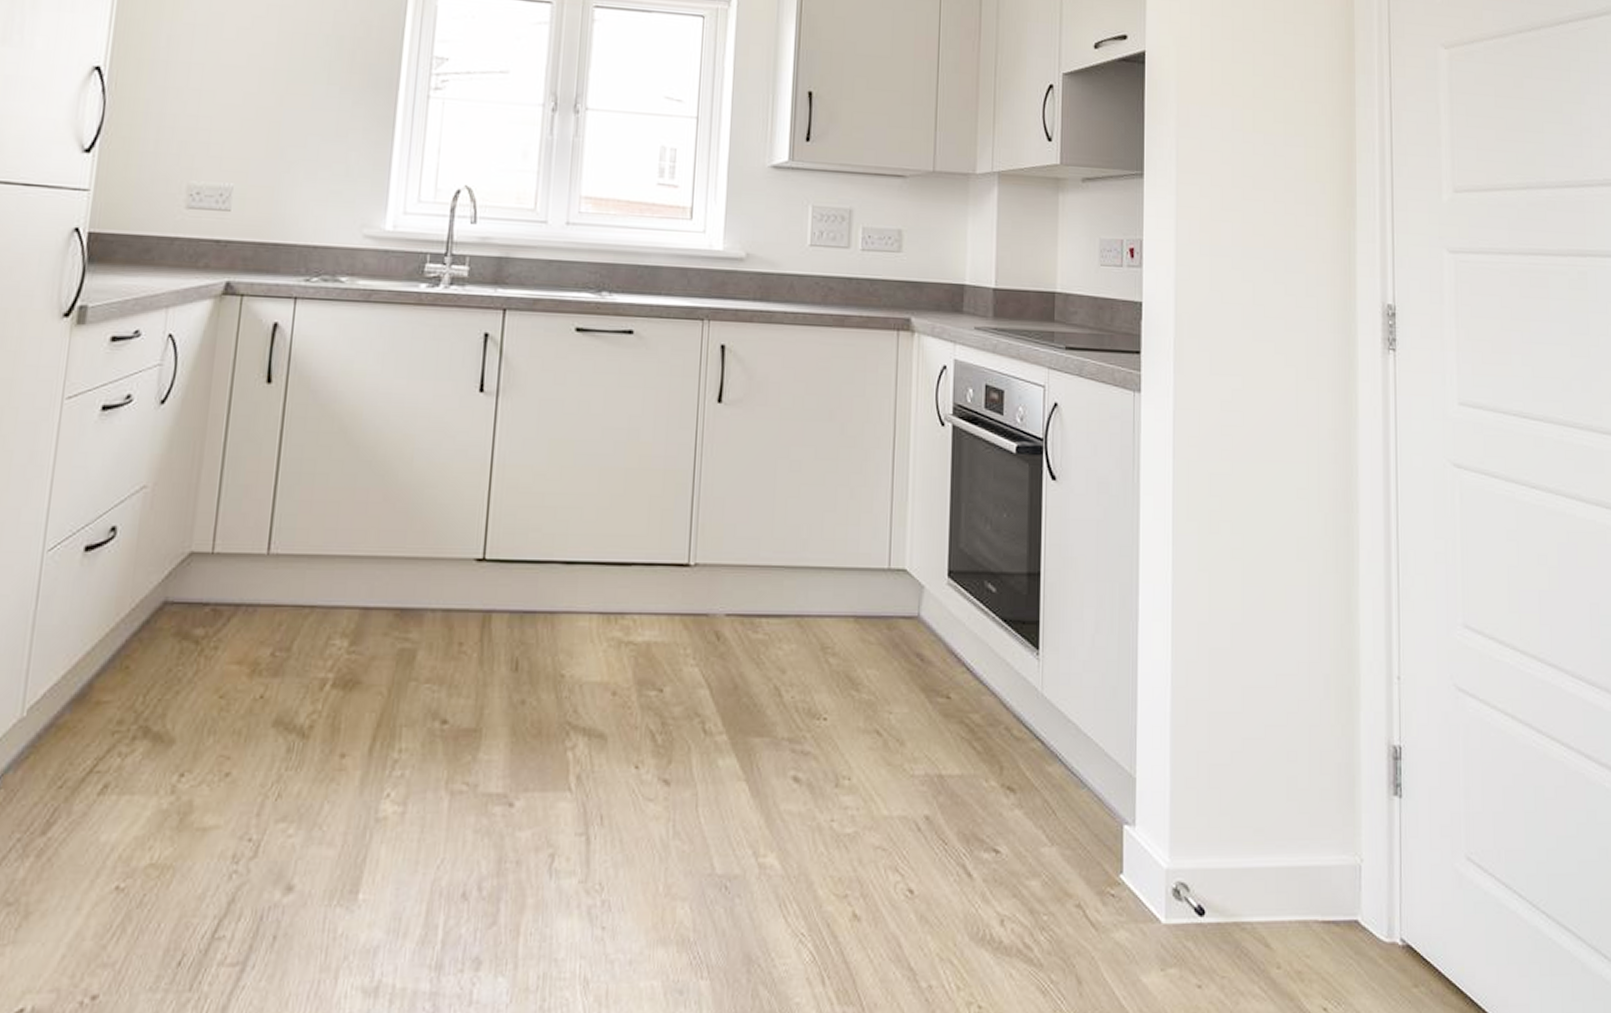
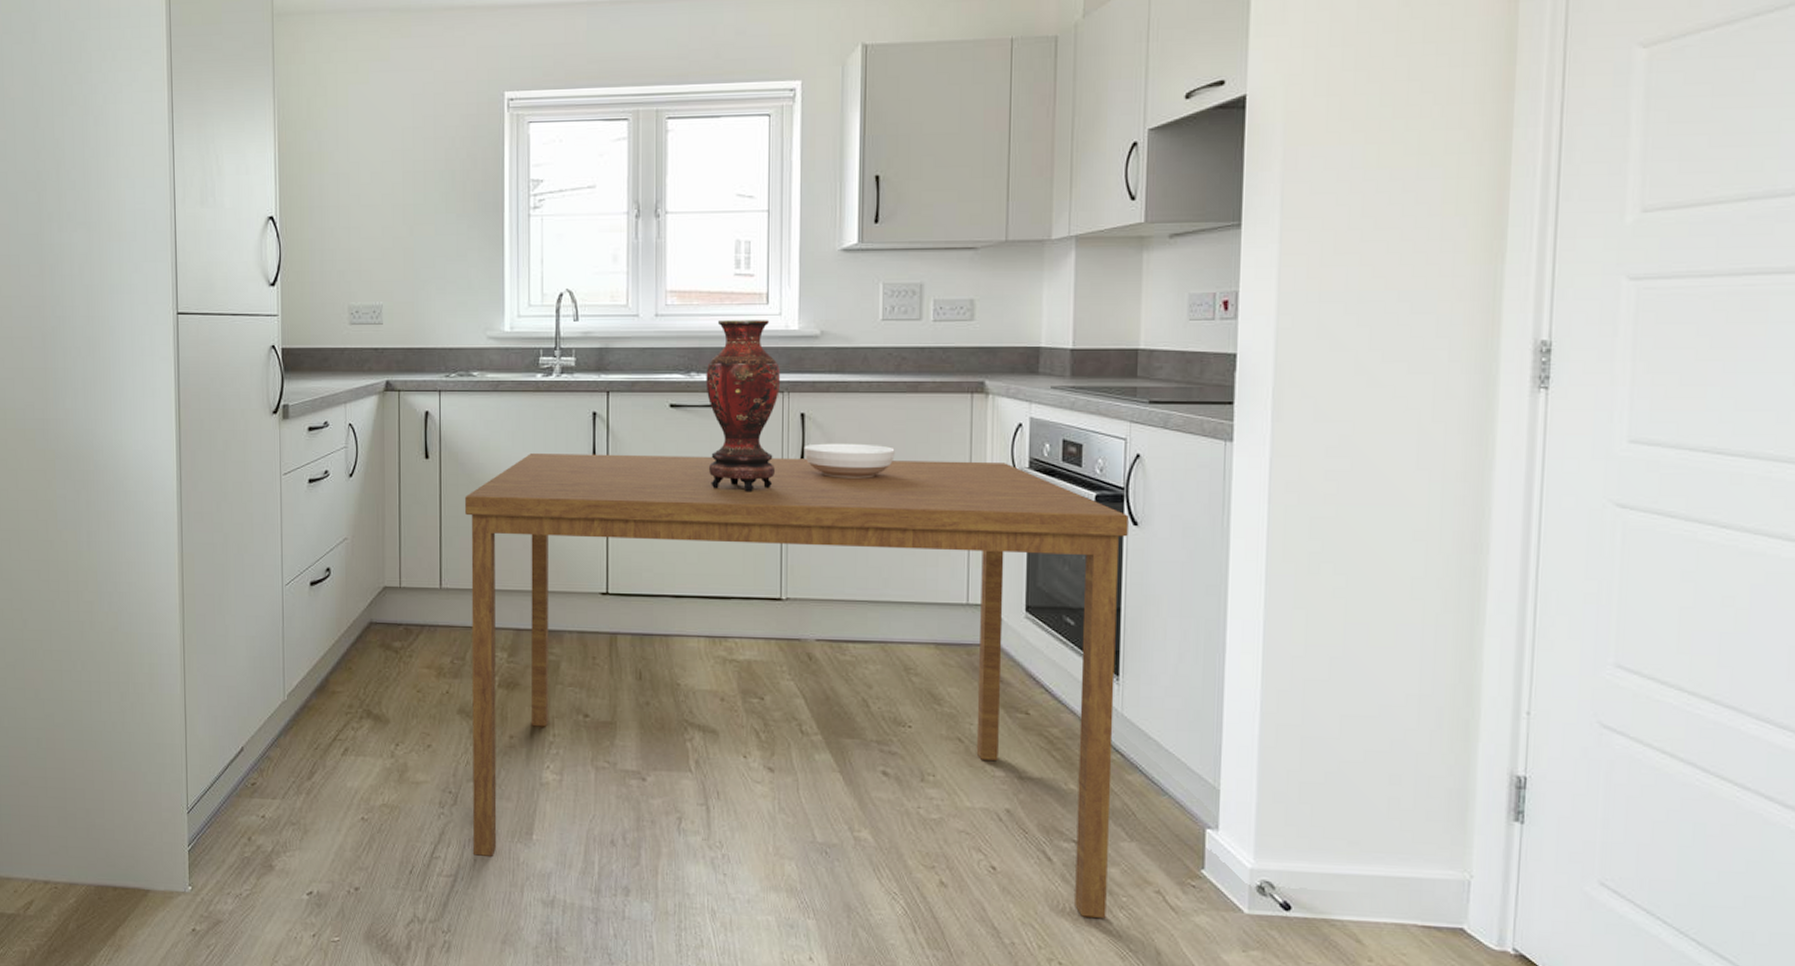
dining table: none [273,380,1047,944] -> present [465,452,1128,918]
vase: none [616,234,701,436] -> present [706,320,780,492]
bowl: none [722,380,819,422] -> present [803,443,895,478]

